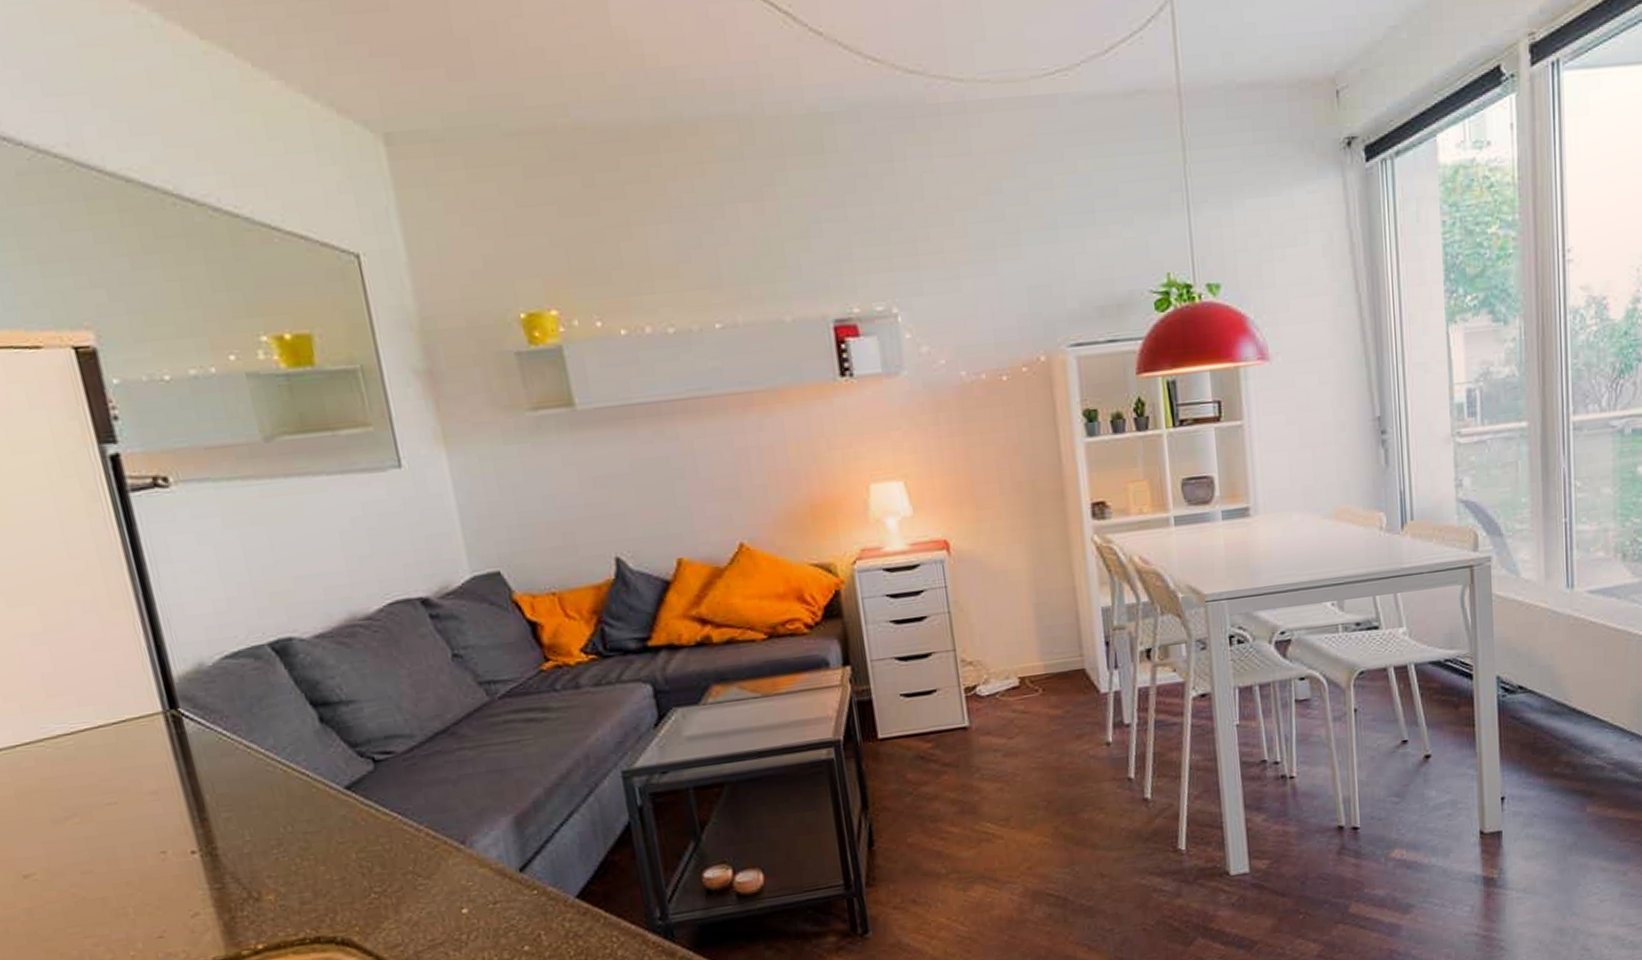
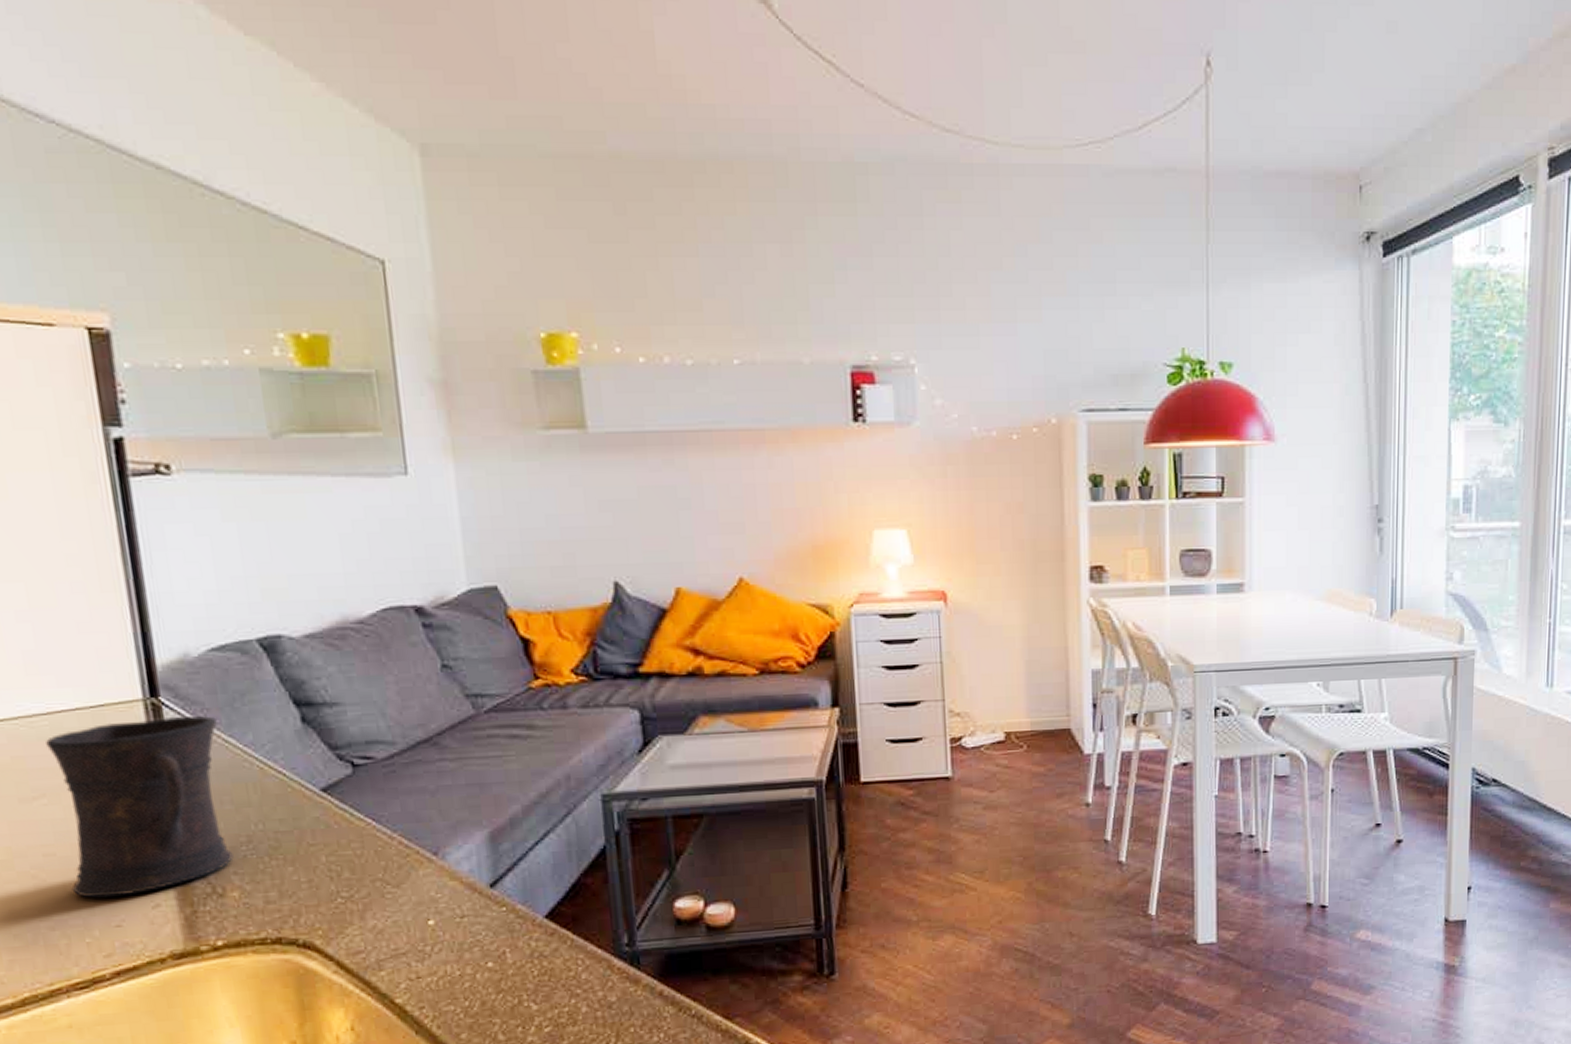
mug: none [72,723,266,912] -> present [46,715,233,898]

